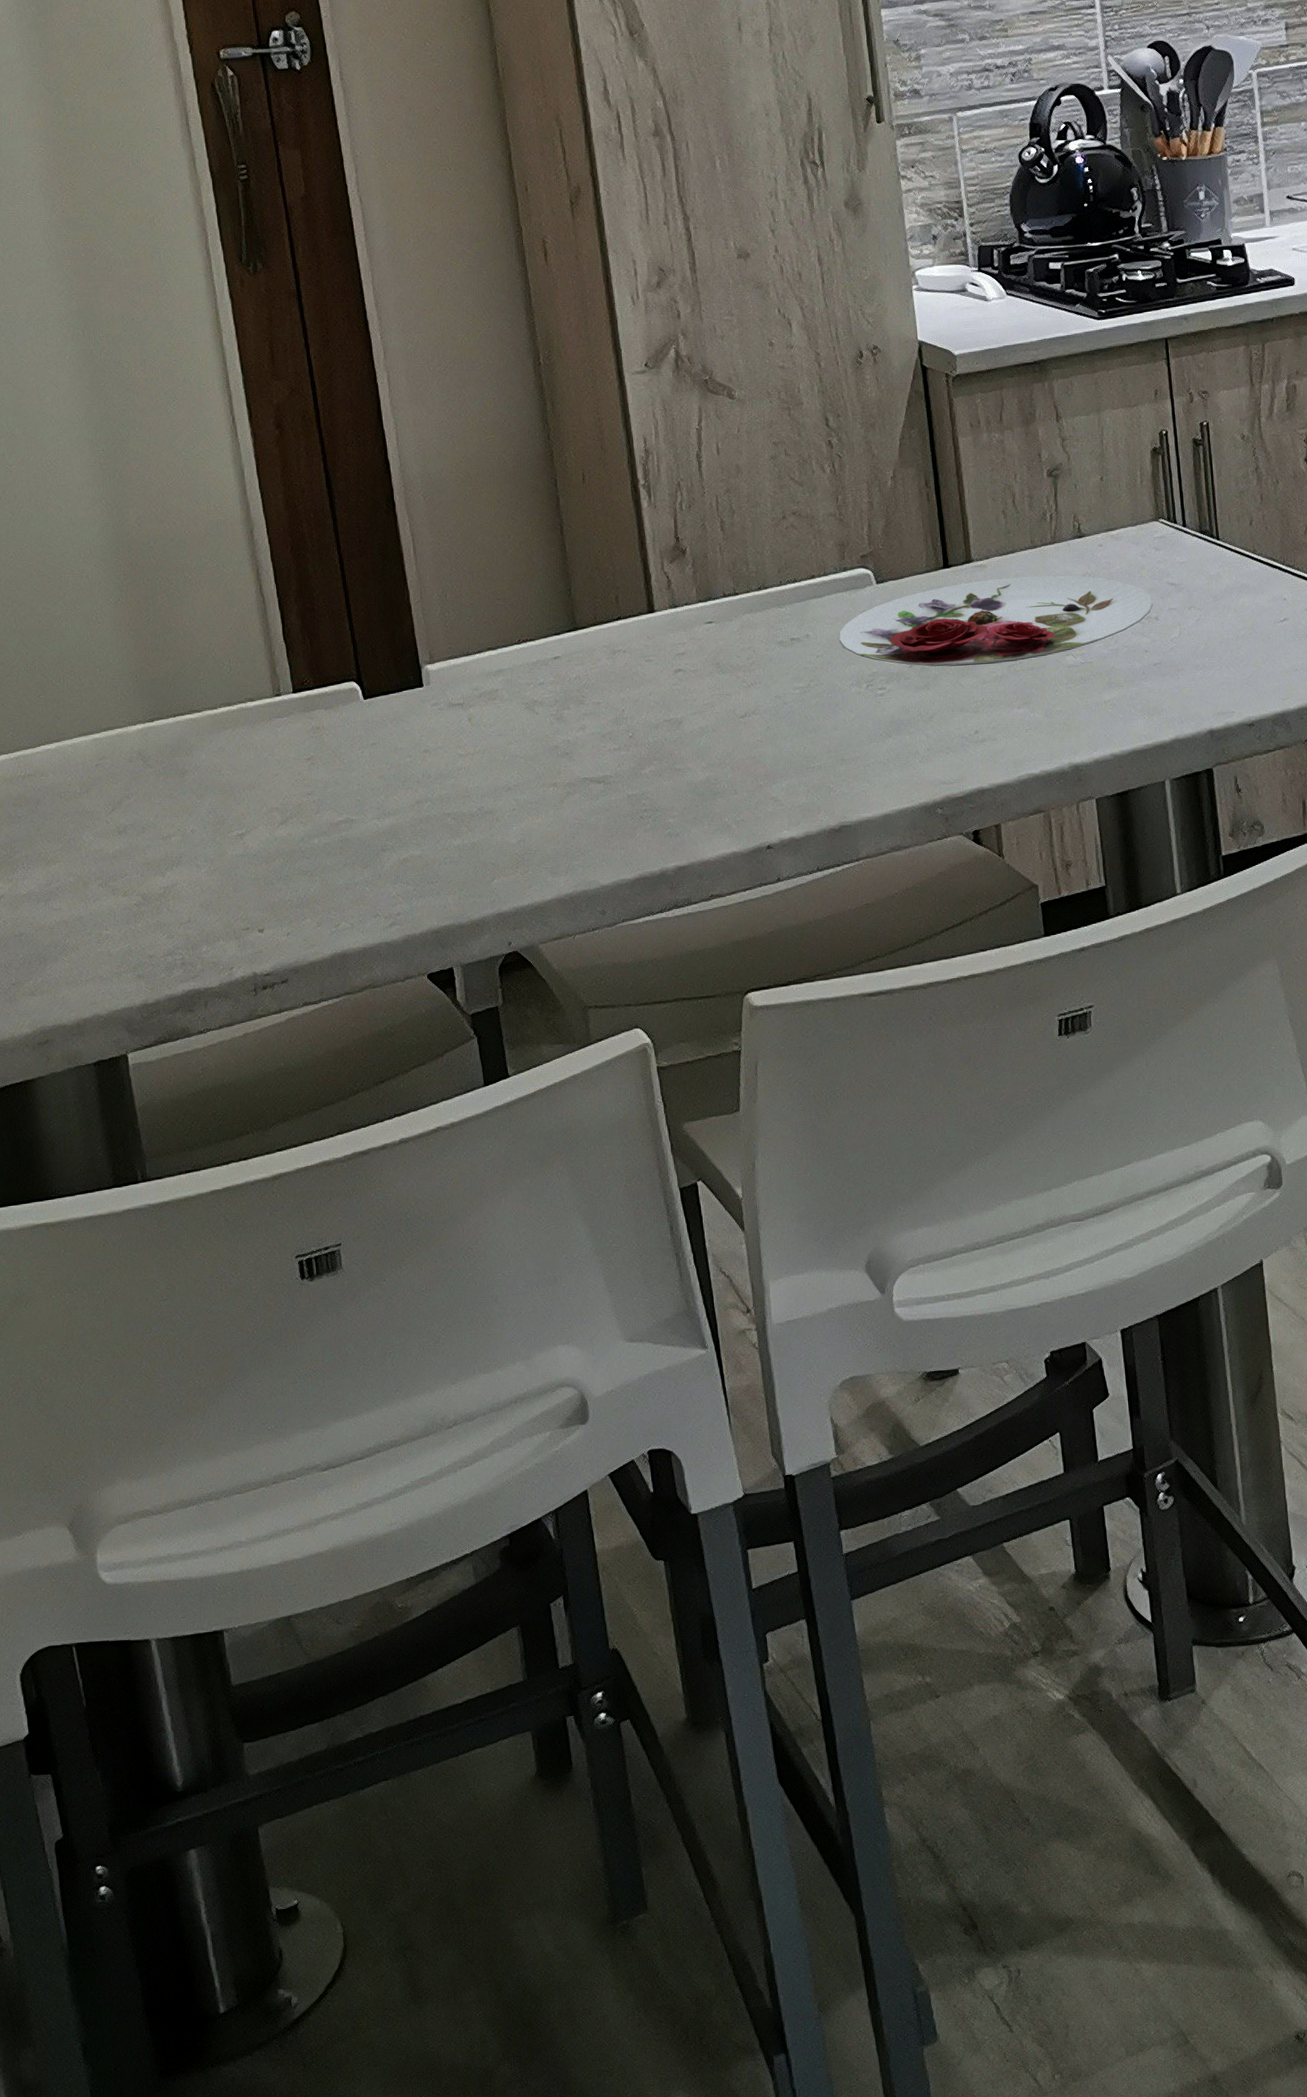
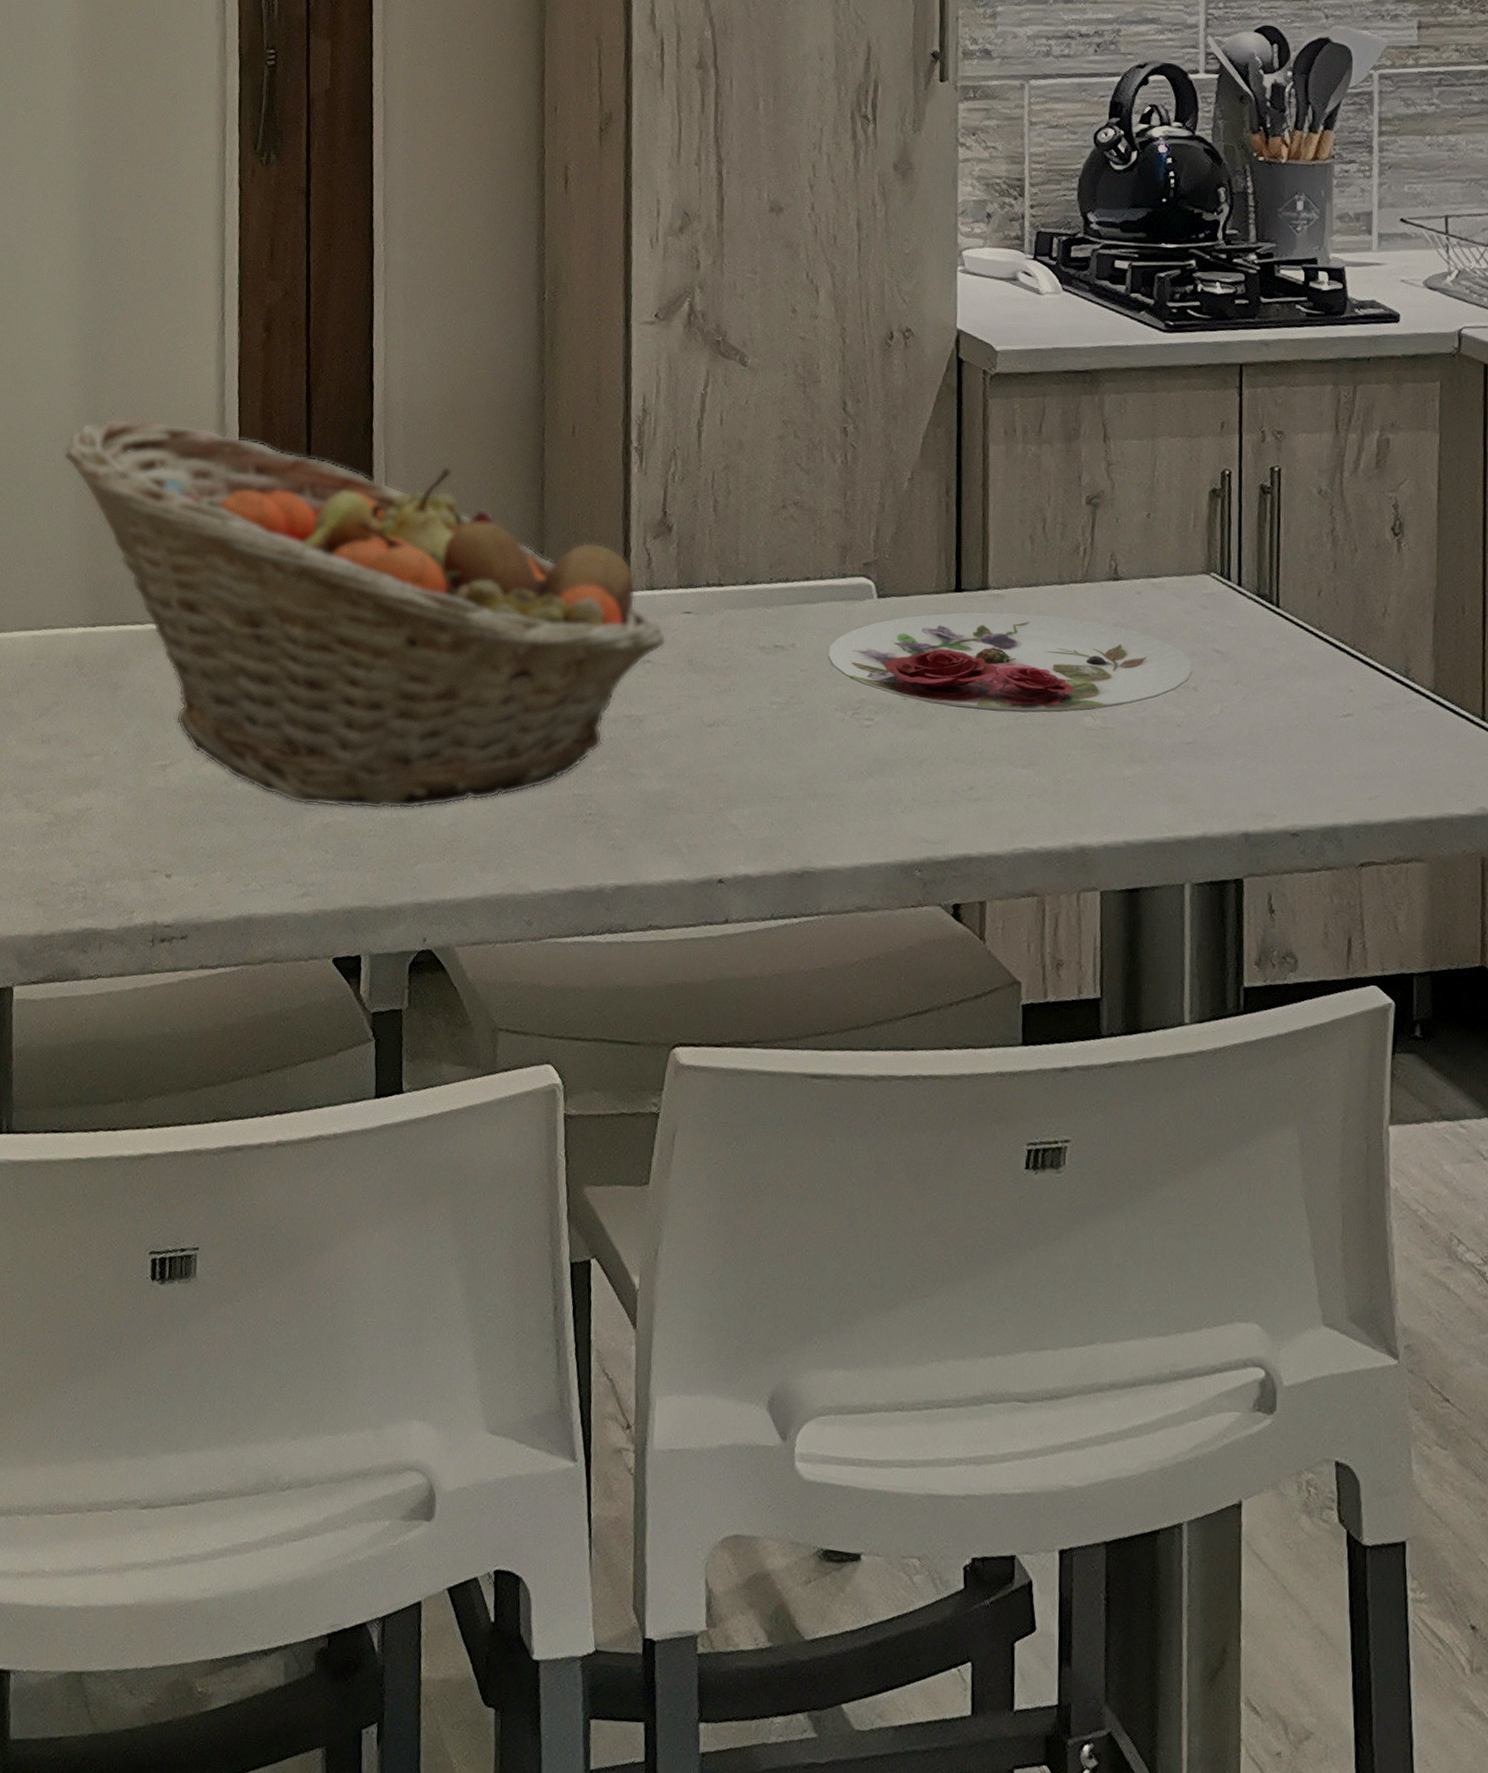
fruit basket: none [96,524,694,847] -> present [64,418,666,810]

